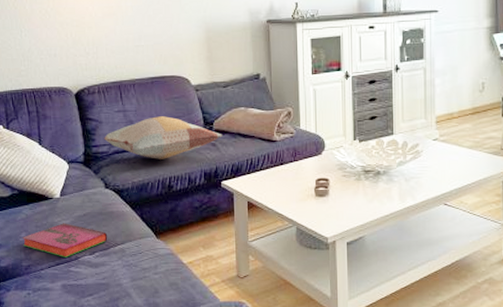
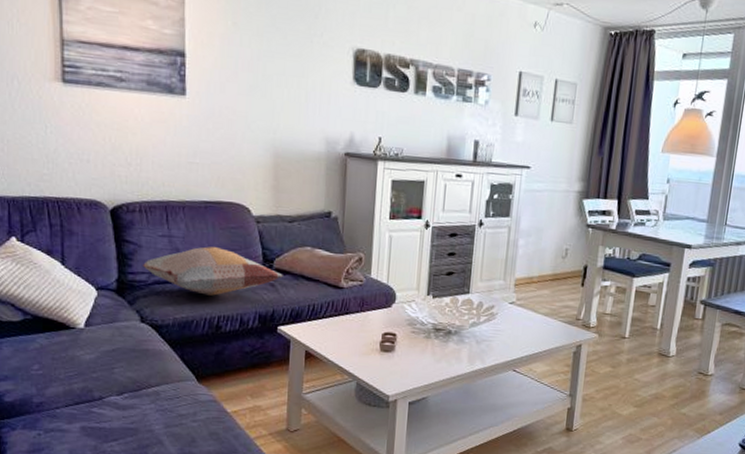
hardback book: present [22,223,108,257] -> none [34,357,140,397]

